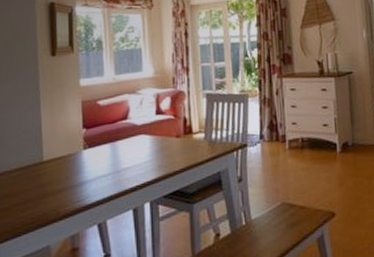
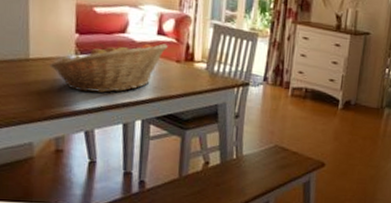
fruit basket: none [62,122,167,185] -> present [50,43,168,93]

